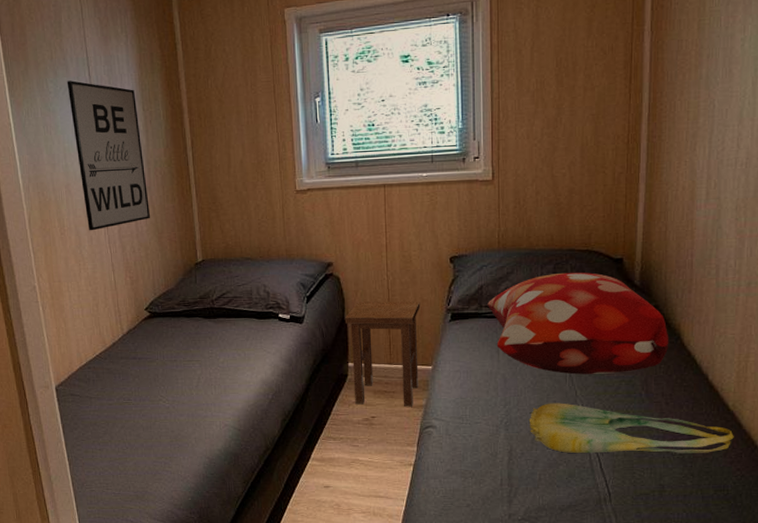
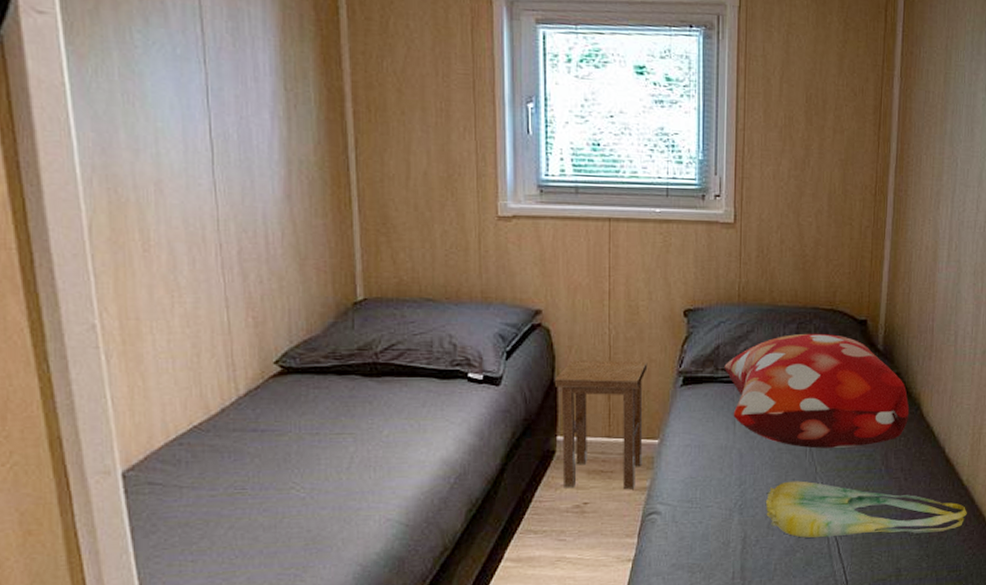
wall art: present [66,80,150,231] -> none [164,34,288,250]

